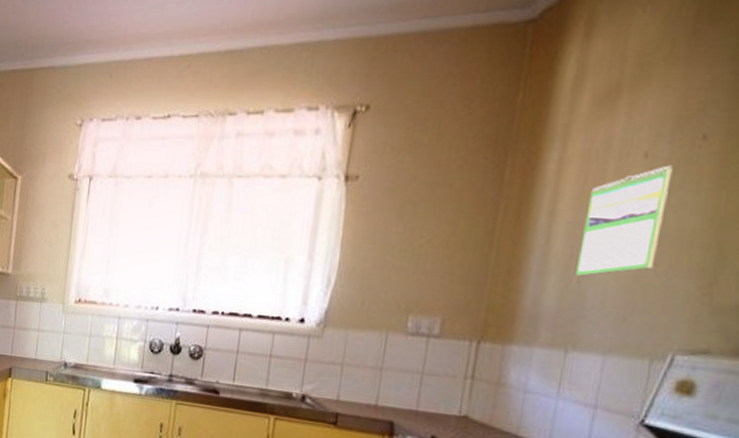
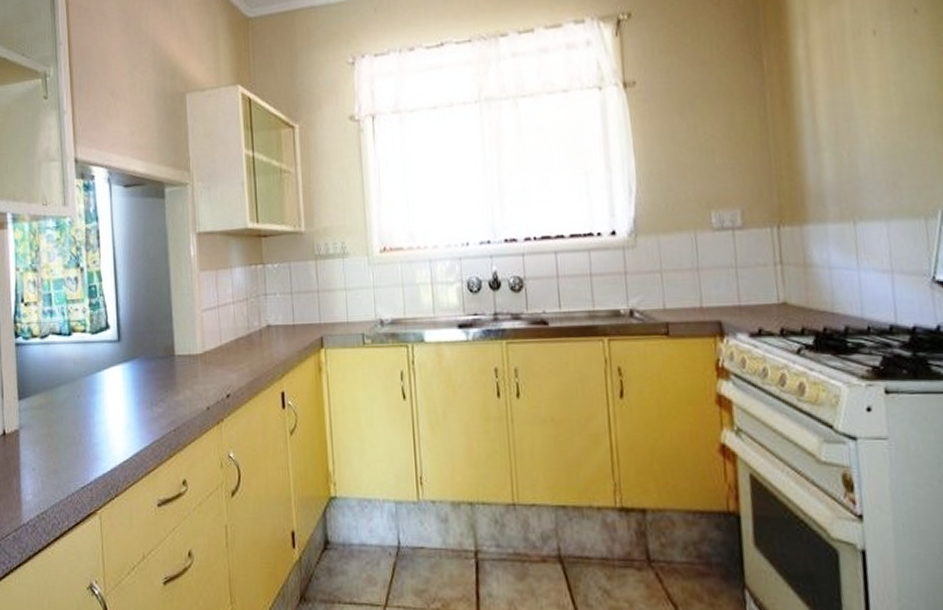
calendar: present [576,165,673,276] -> none [838,38,905,150]

